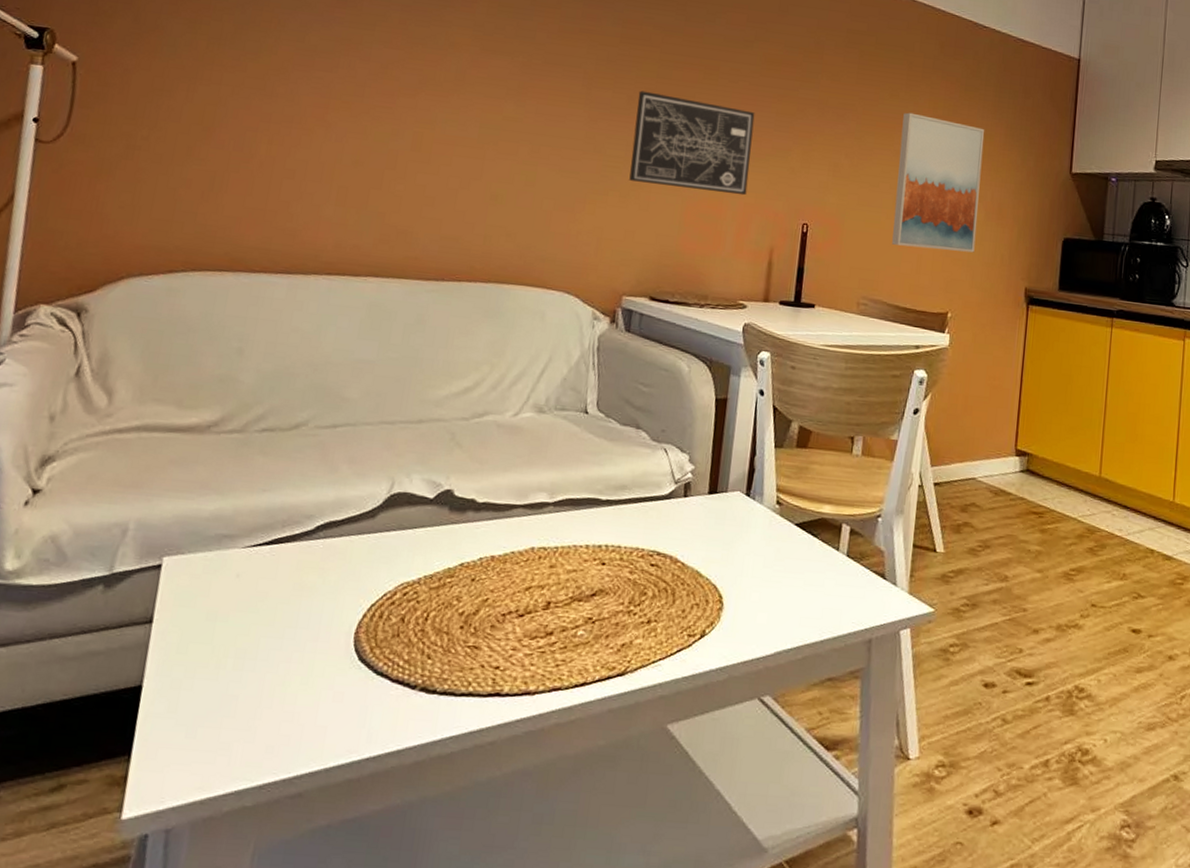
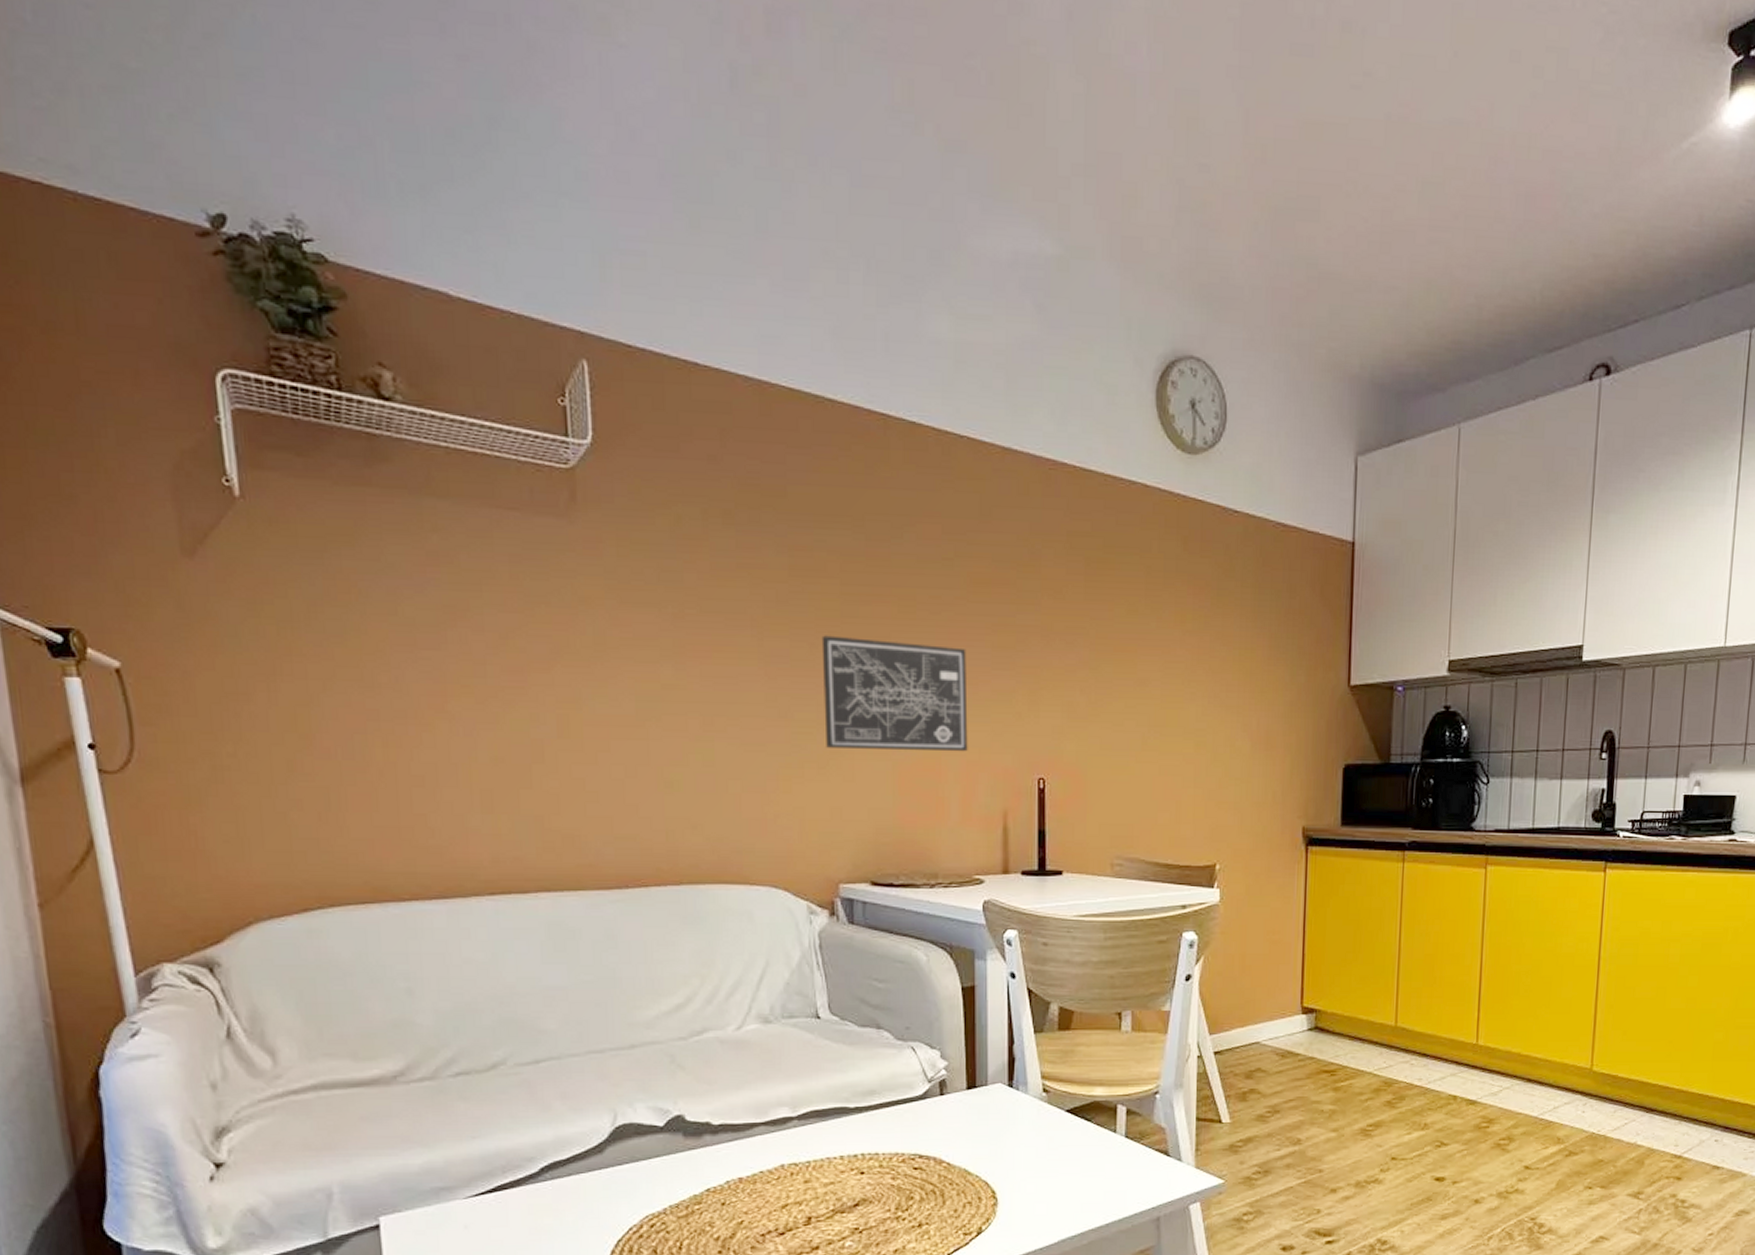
wall art: present [892,112,985,253] -> none [1144,630,1244,793]

